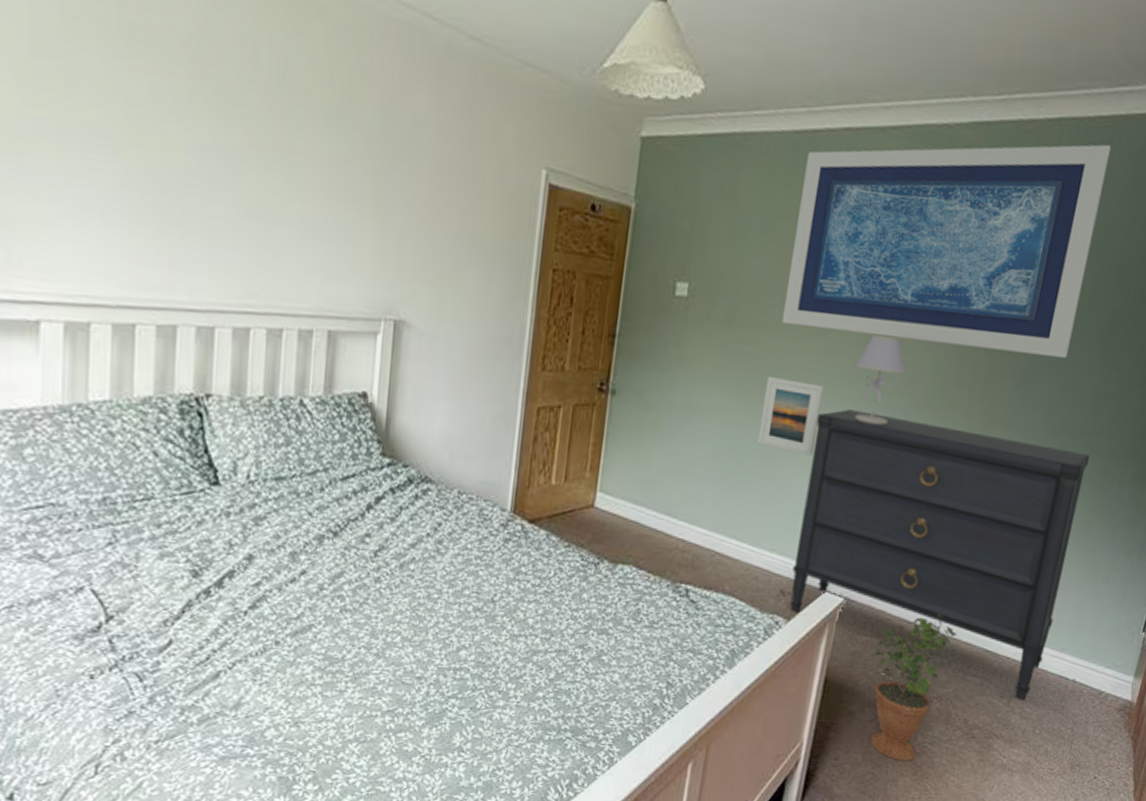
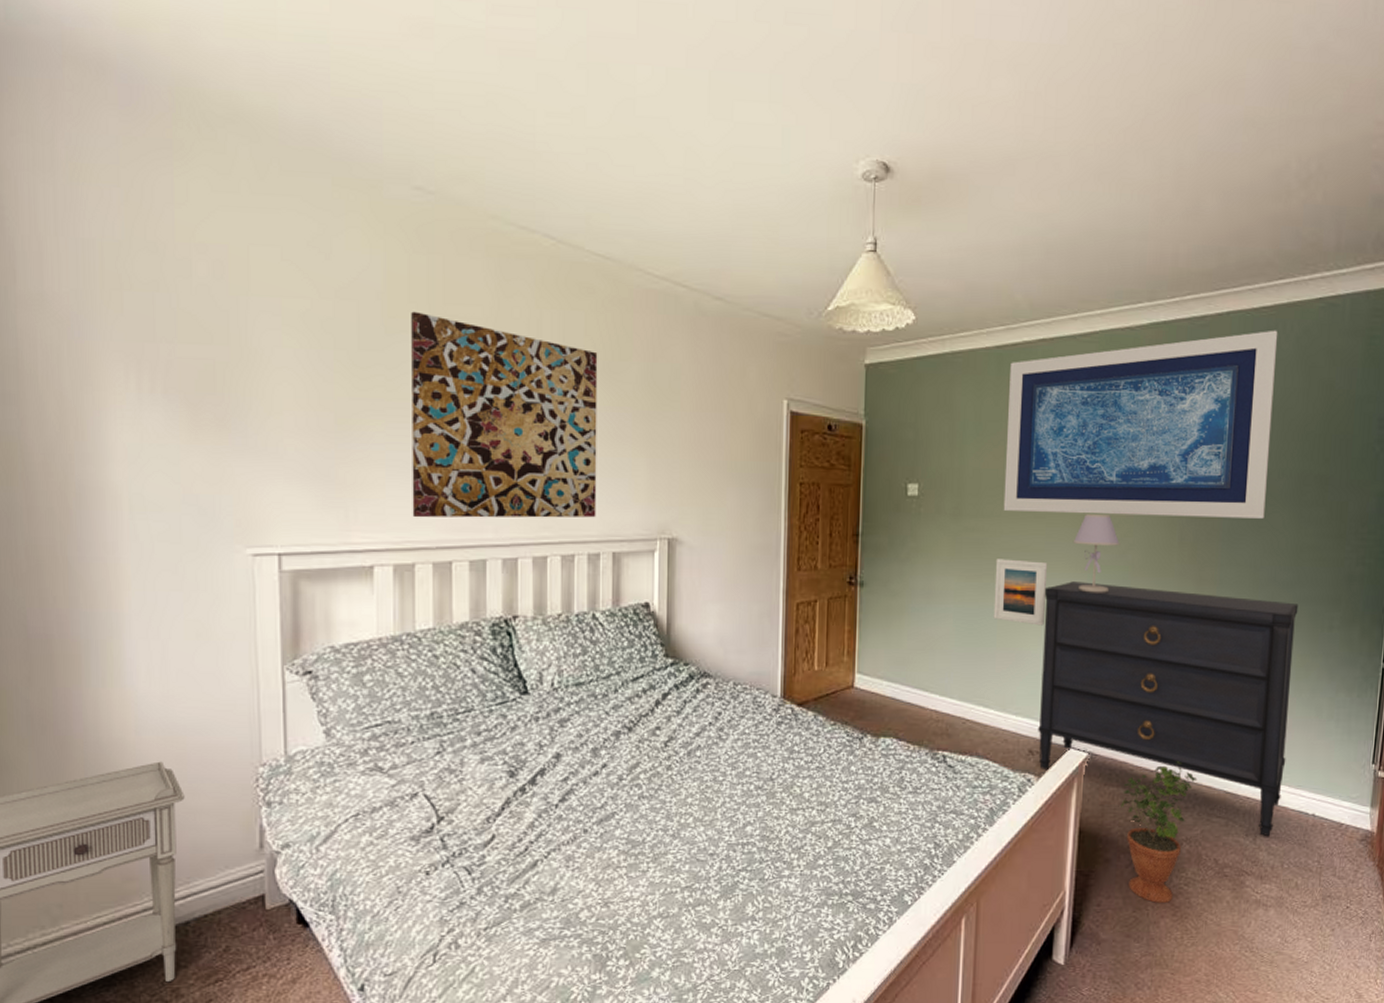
wall art: none [89,14,325,288] -> present [411,311,598,518]

